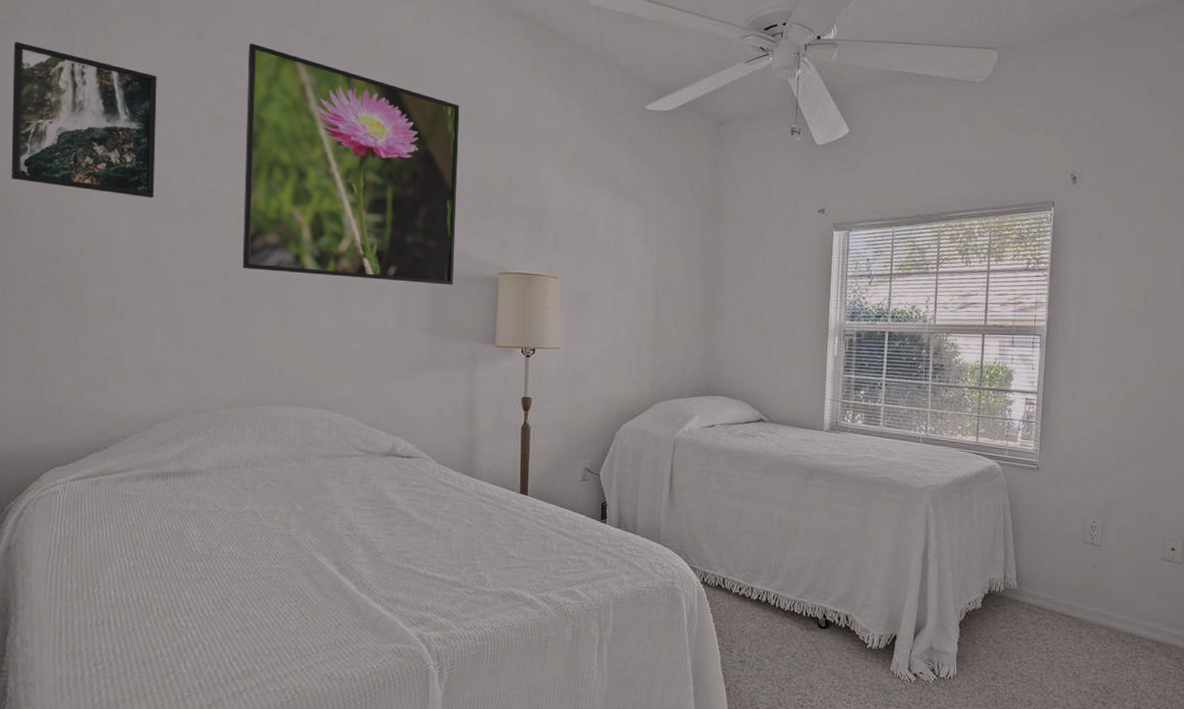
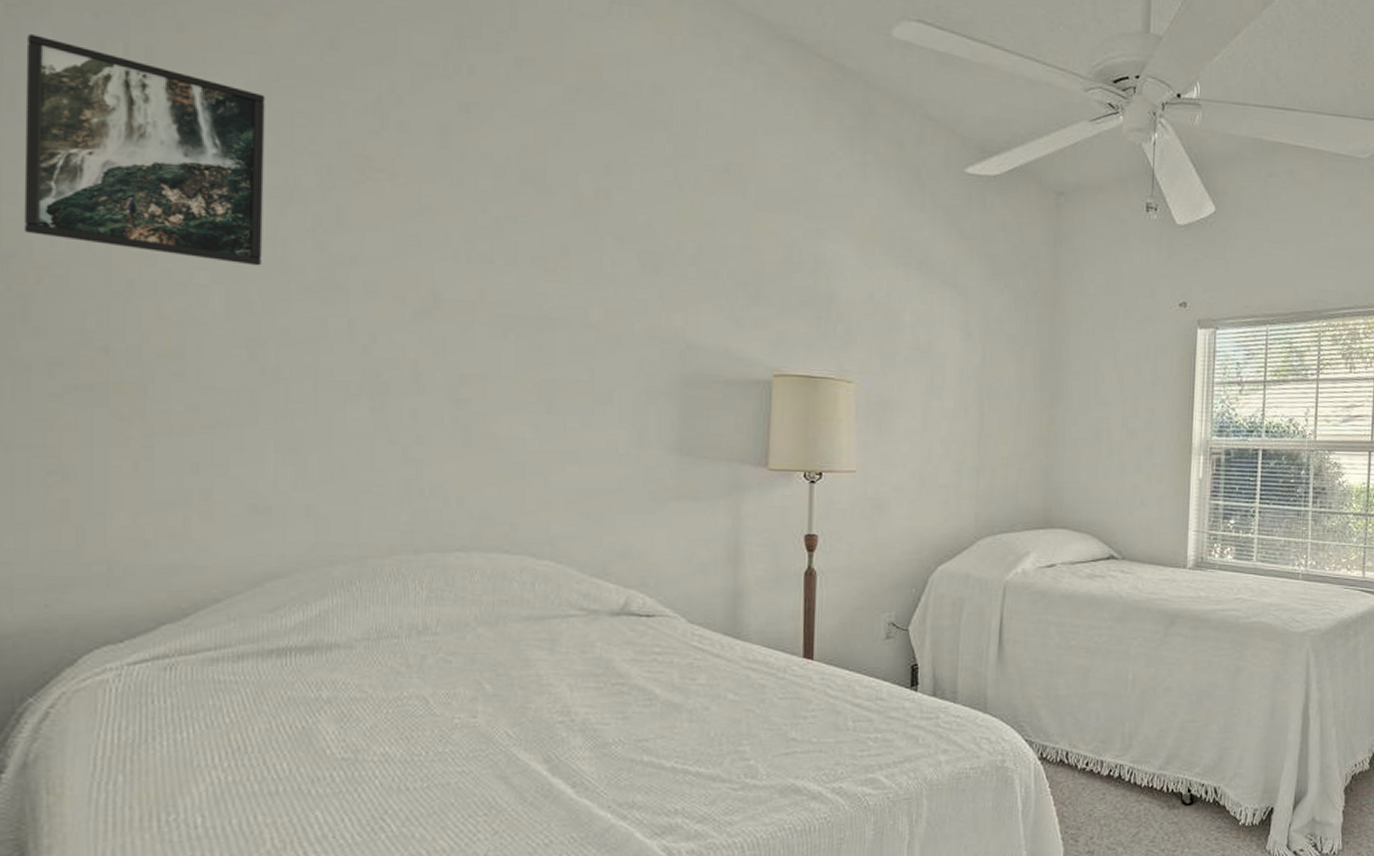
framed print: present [242,43,460,285] -> none [401,58,718,390]

